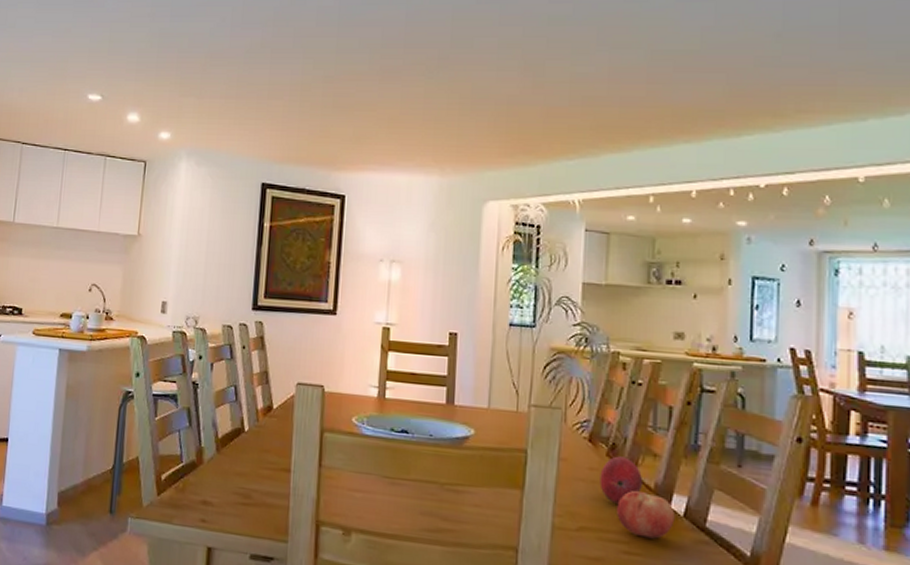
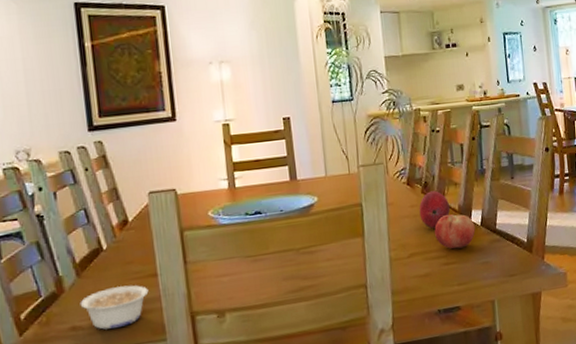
legume: none [214,471,279,515] -> present [80,285,149,330]

